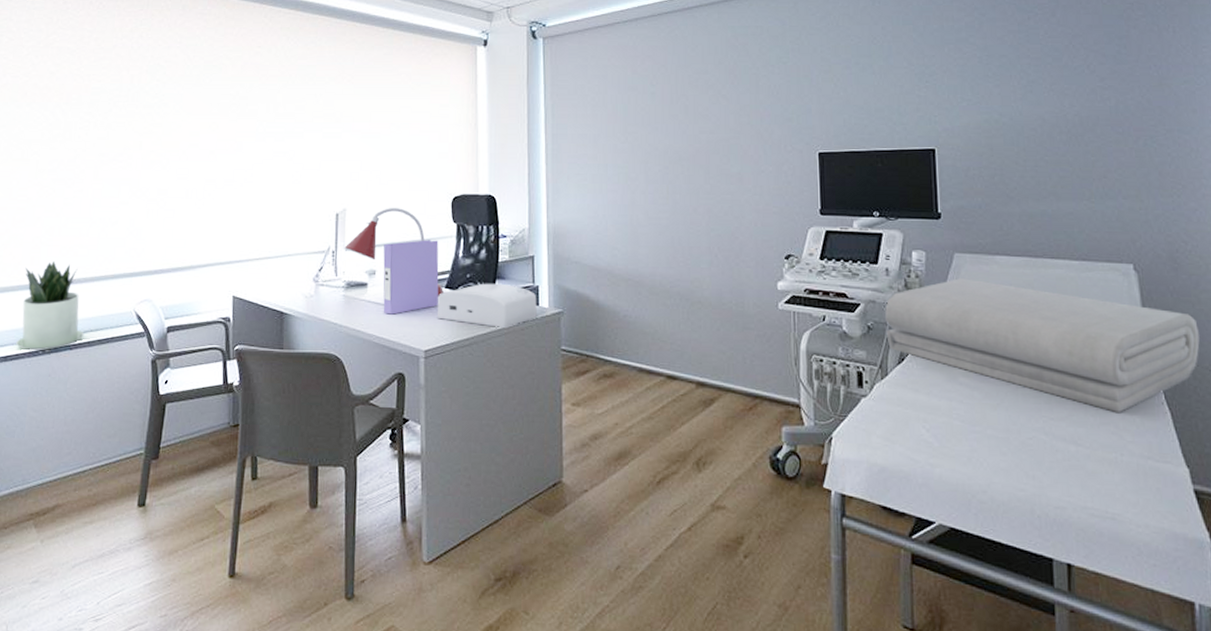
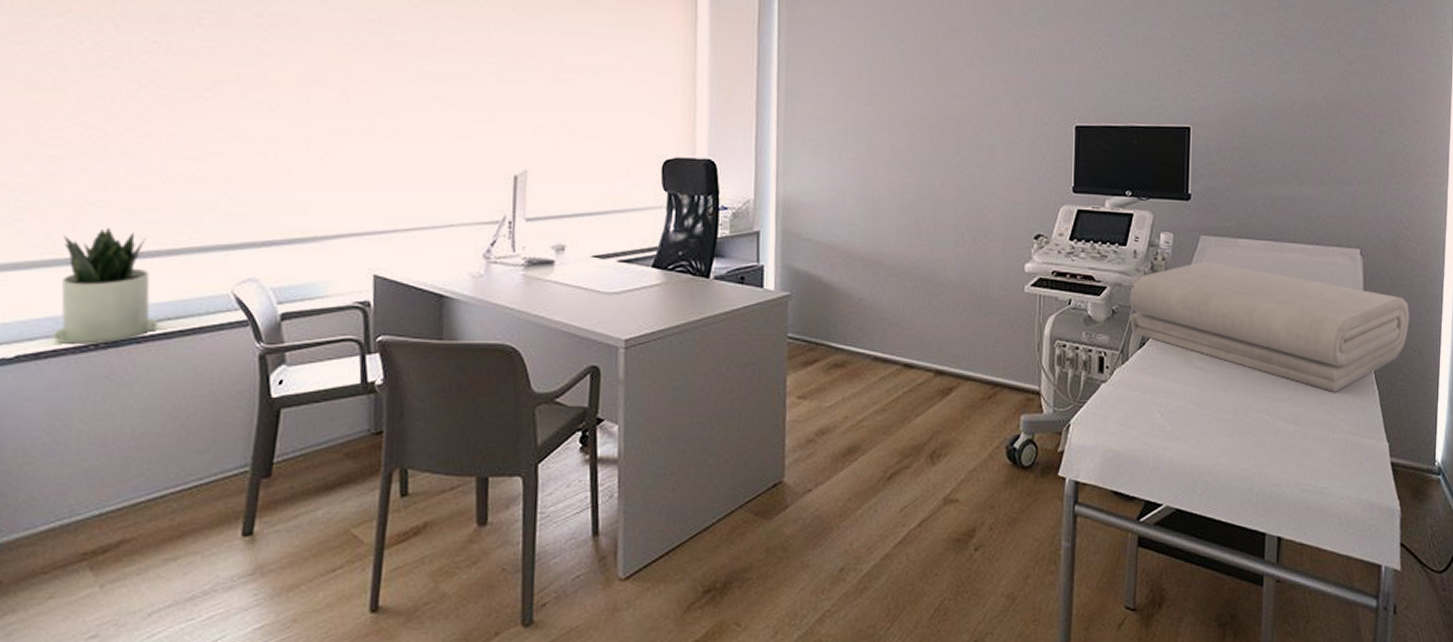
desk lamp: present [344,208,443,296] -> none [525,171,650,277]
binder: present [383,240,439,315] -> none [574,210,645,298]
tissue dispenser: present [436,283,537,329] -> none [640,262,761,314]

